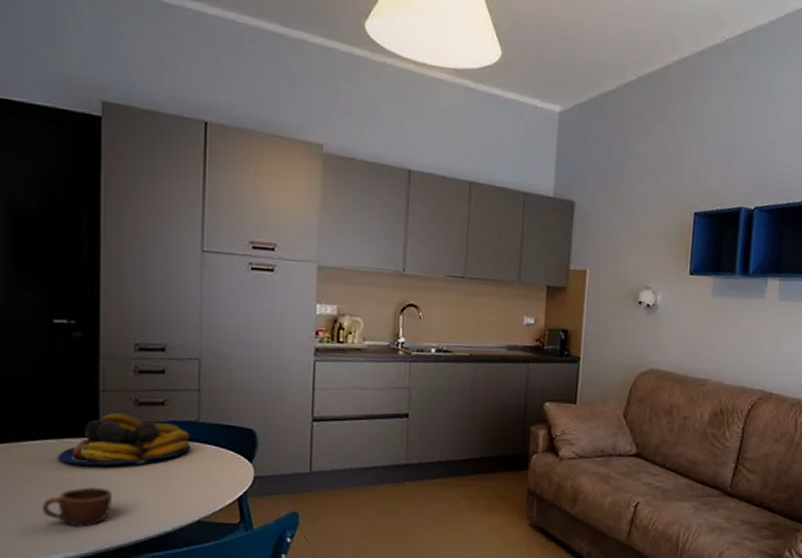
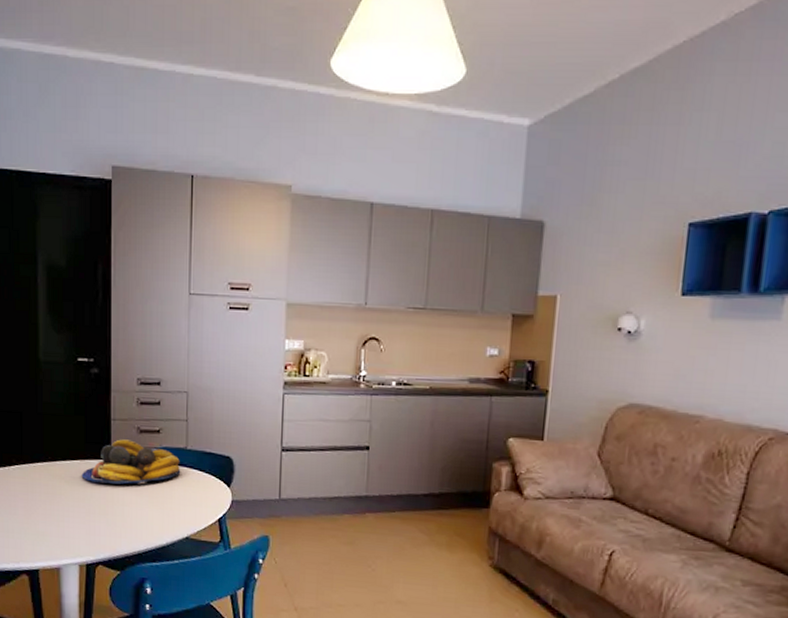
mug: present [43,487,112,528] -> none [71,502,120,537]

